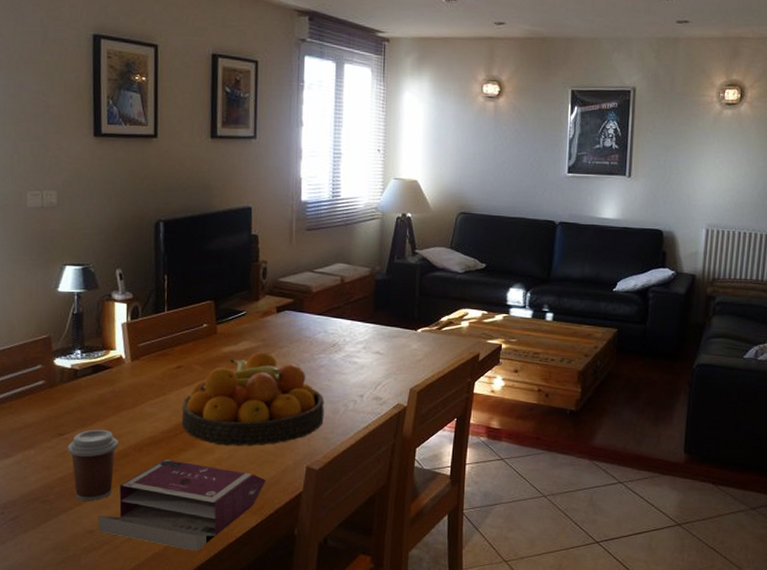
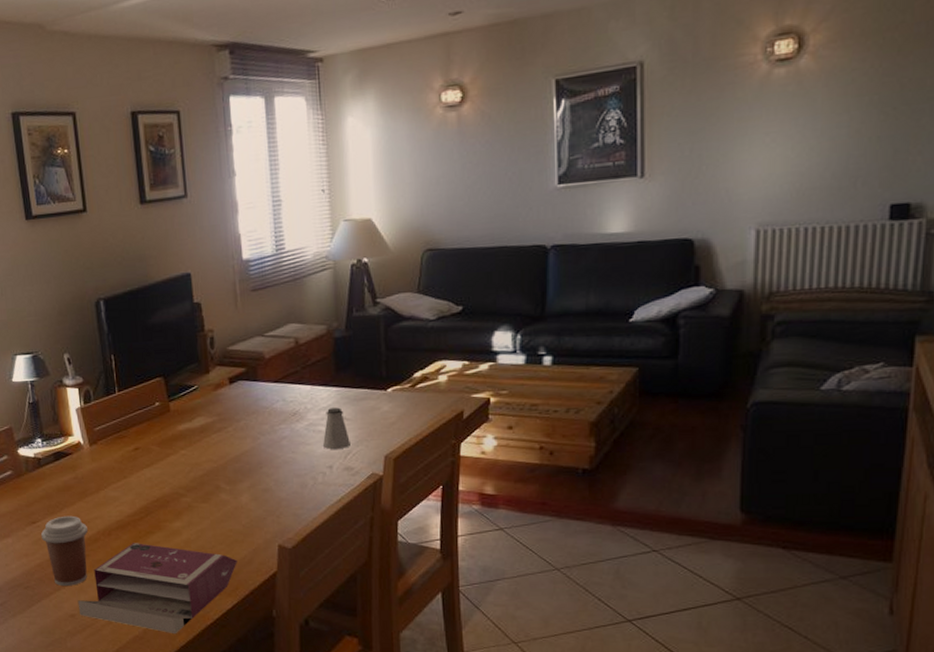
fruit bowl: present [181,351,324,446] -> none [144,426,292,527]
saltshaker: none [357,342,381,380] -> present [323,407,350,449]

